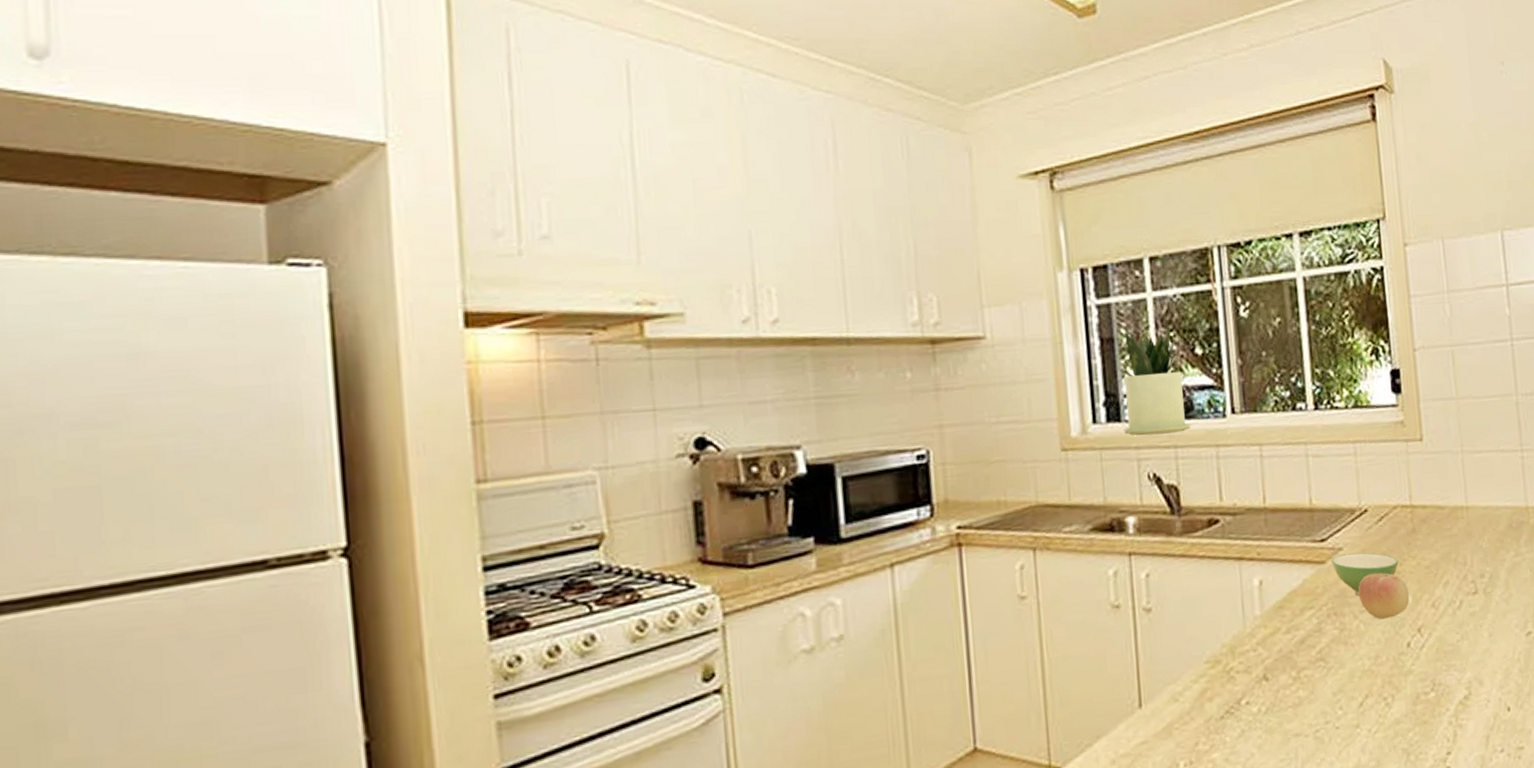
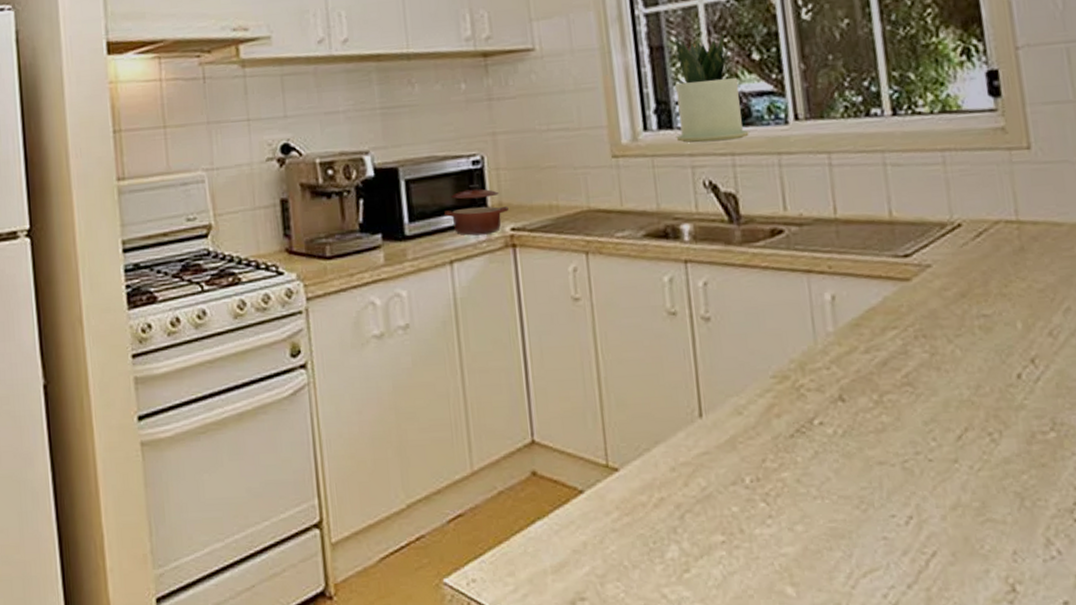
saucepan: none [884,481,955,536] -> present [443,185,509,236]
bowl: present [1331,552,1399,597] -> none [917,270,1003,319]
apple: present [1358,572,1409,620] -> none [952,293,1018,346]

